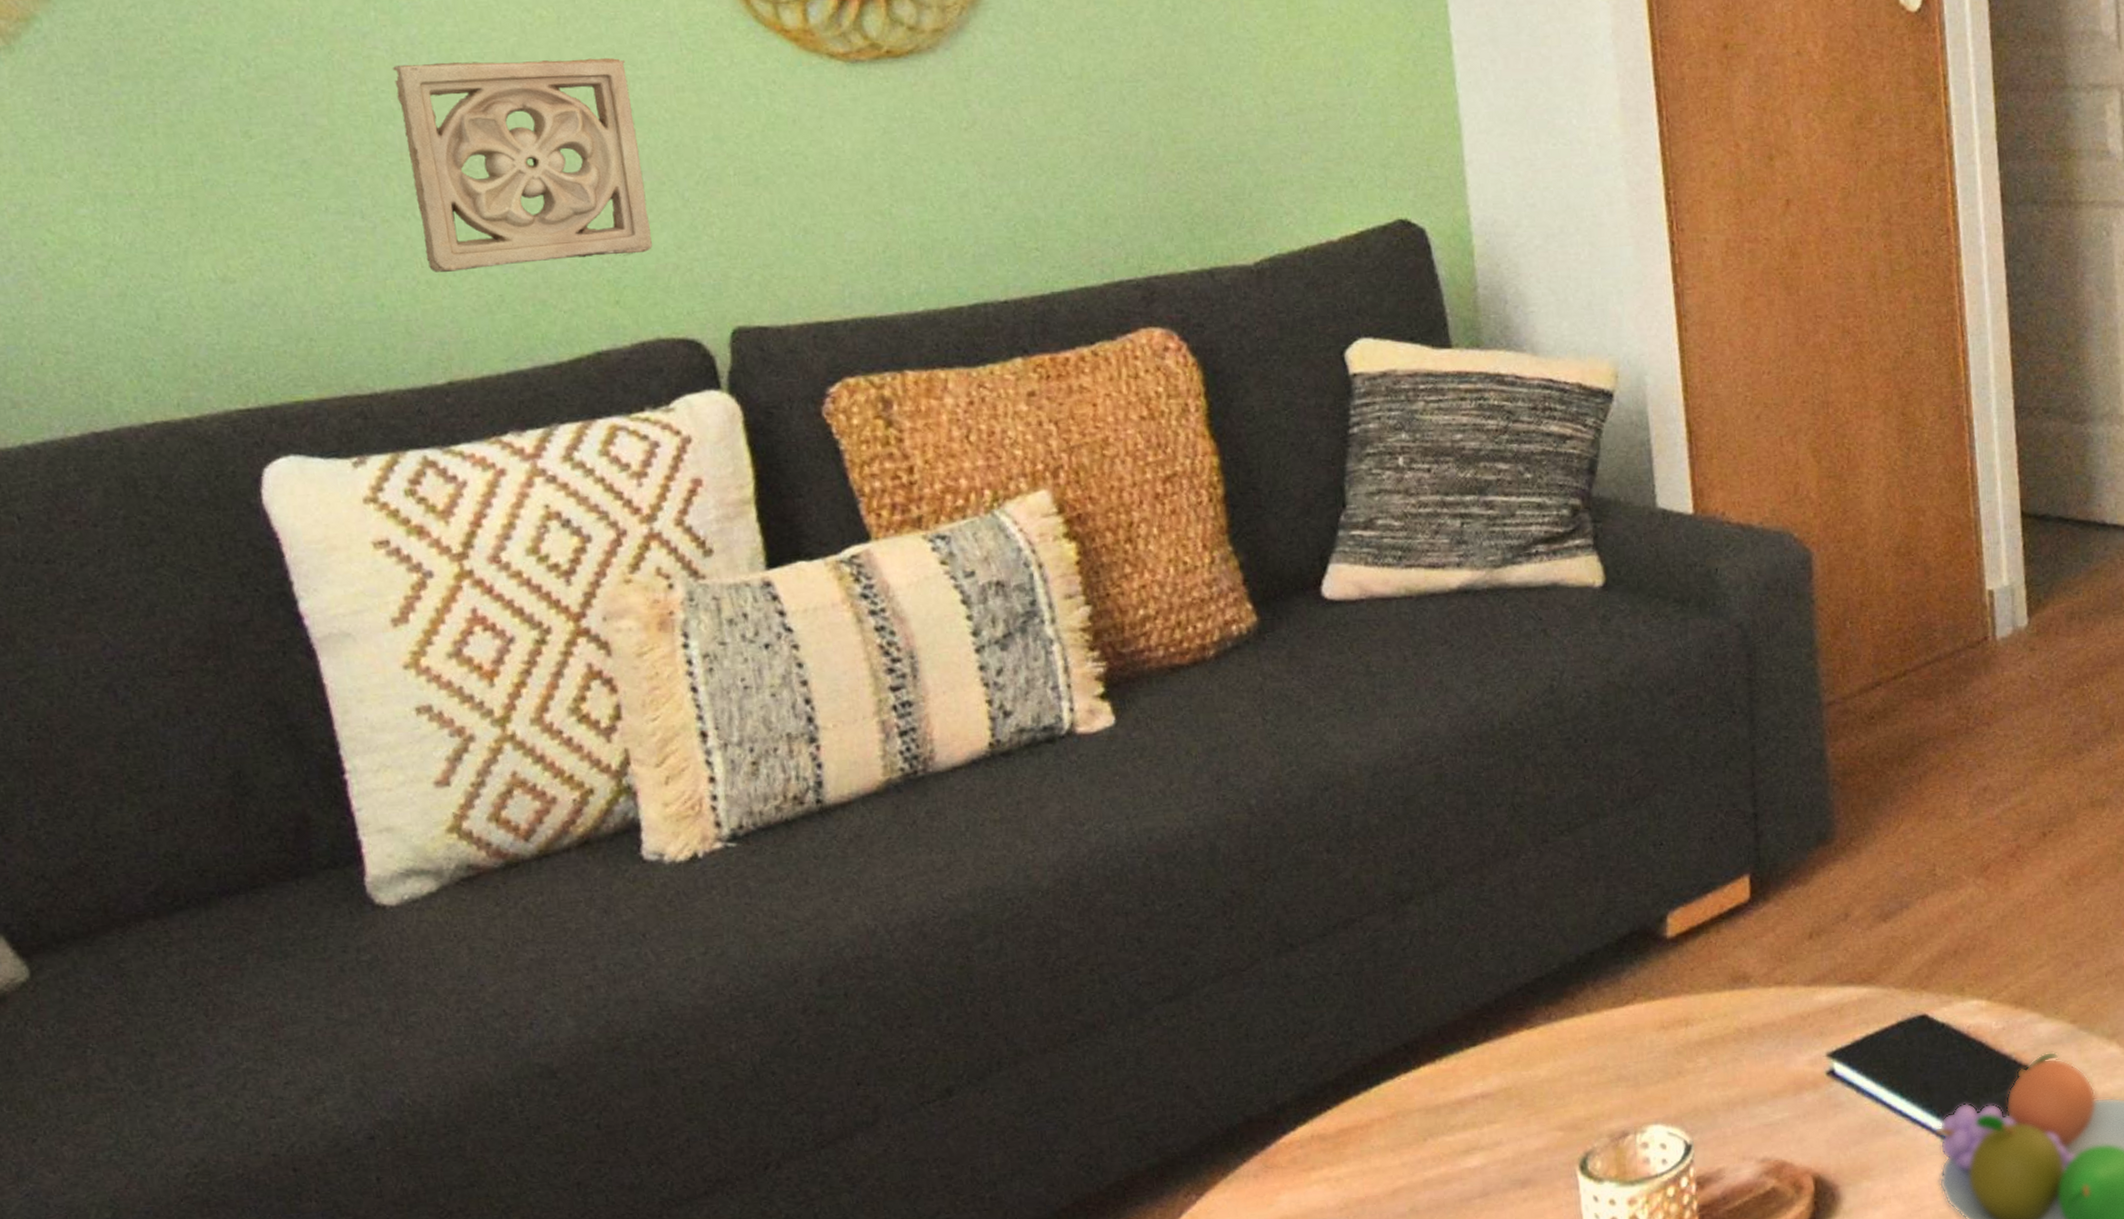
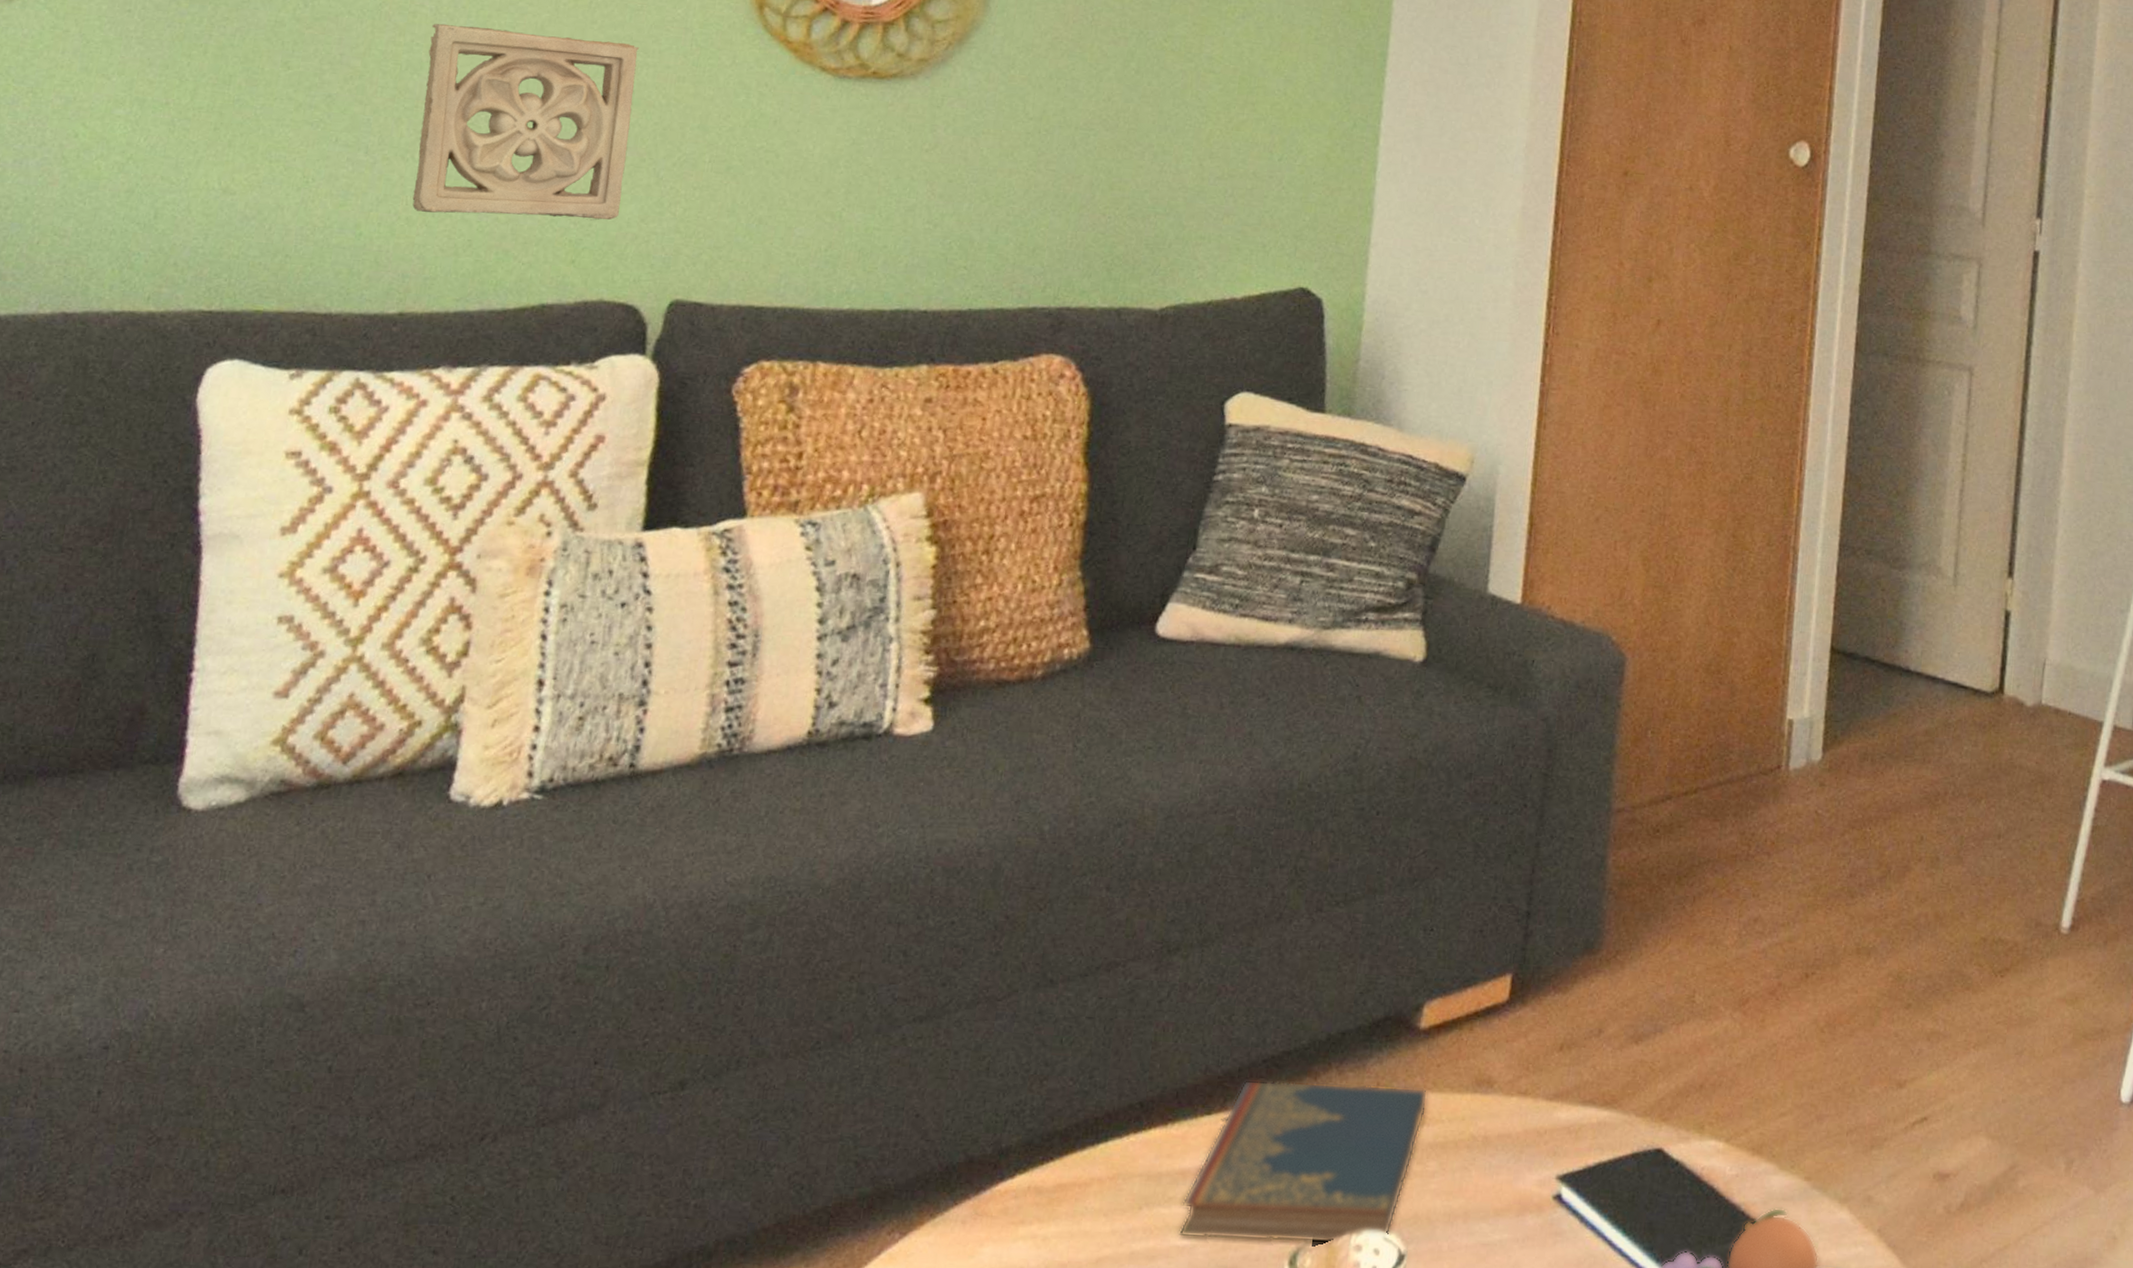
hardcover book: none [1464,992,1688,1160] -> present [1179,1080,1428,1244]

